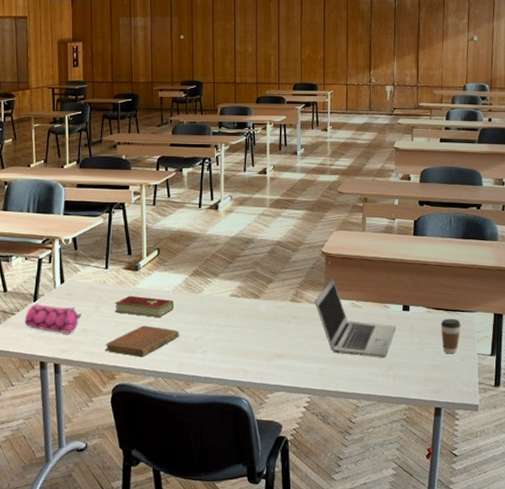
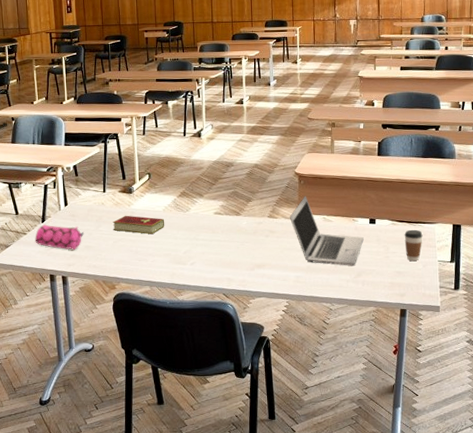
notebook: present [105,325,179,358] -> none [105,241,170,270]

